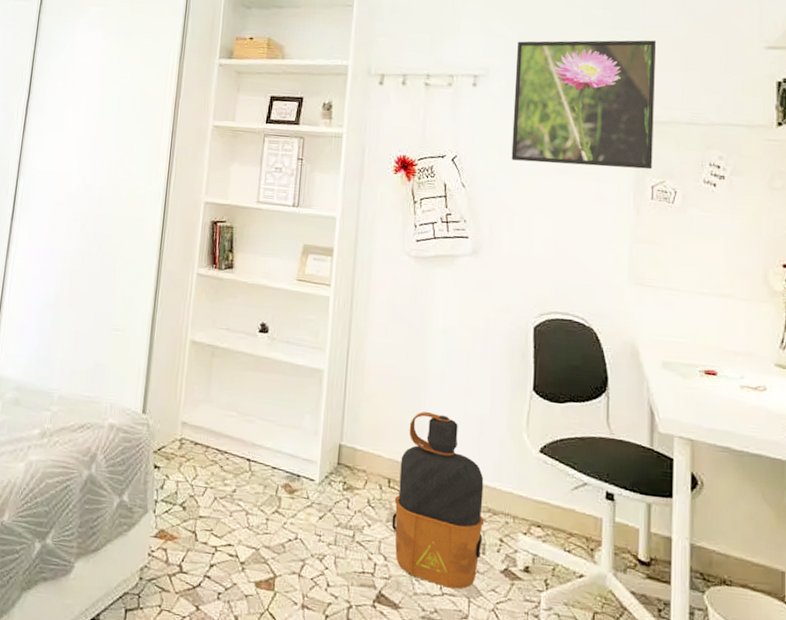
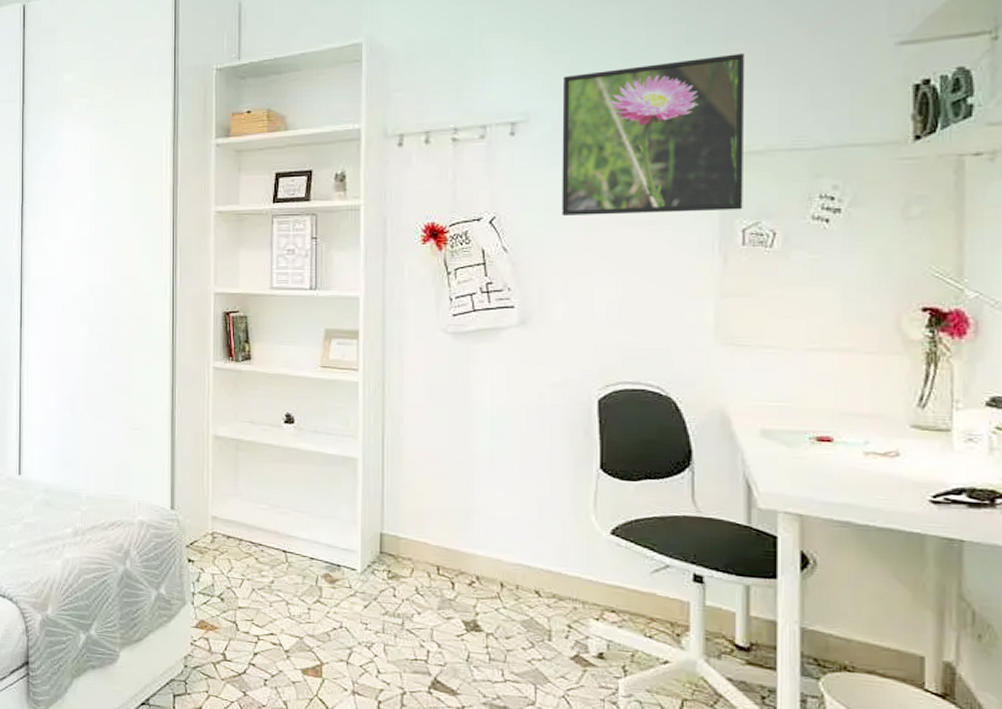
water bottle: present [391,412,485,589] -> none [444,496,549,676]

